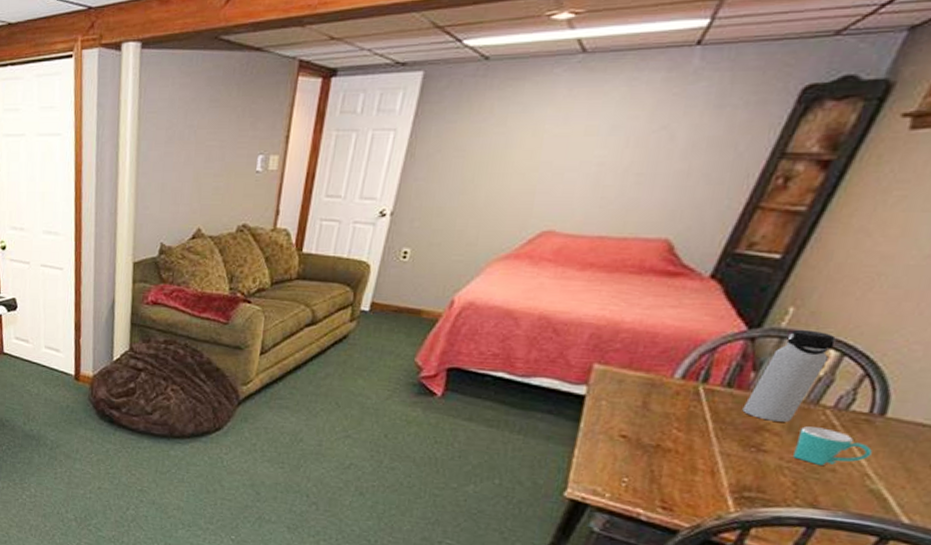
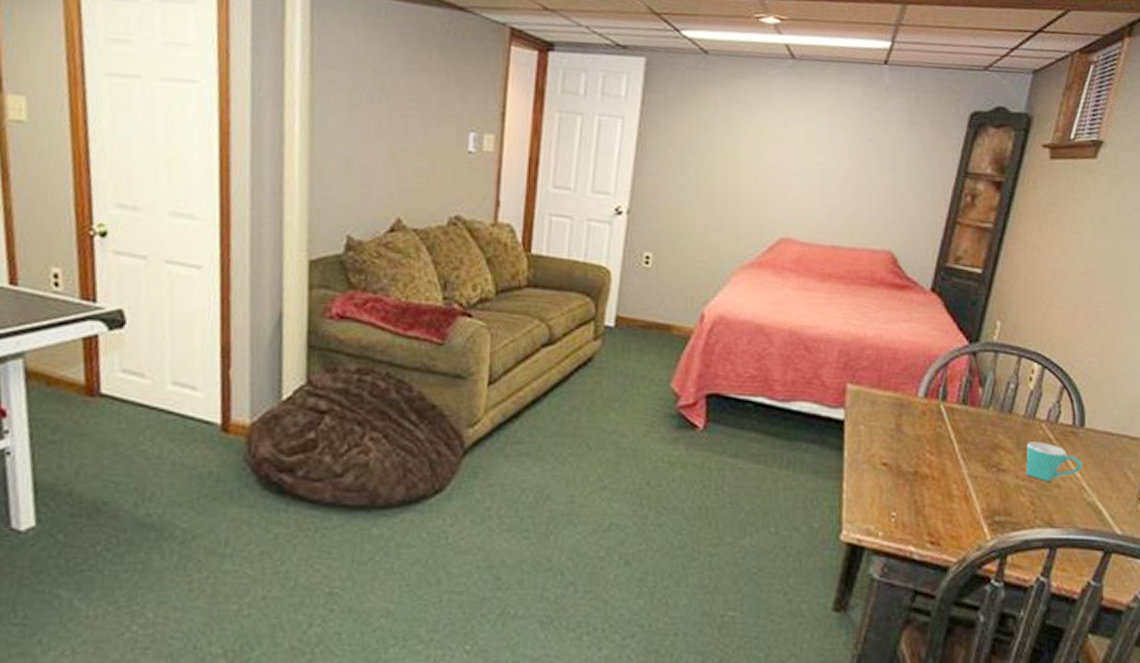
water bottle: present [742,329,836,422] -> none [979,343,1036,438]

